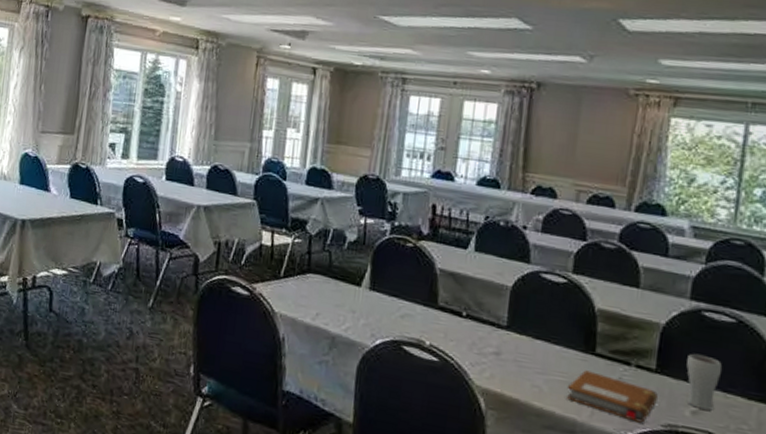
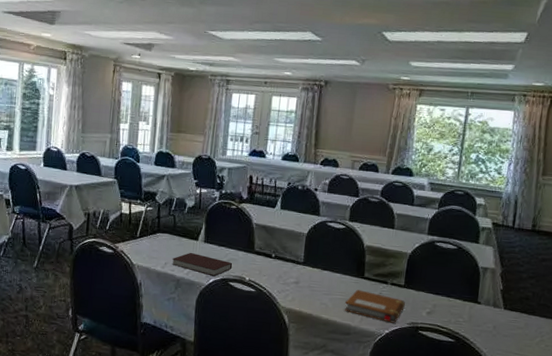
notebook: none [325,301,408,337] -> present [172,252,233,277]
drinking glass: present [686,353,722,411] -> none [424,272,447,311]

